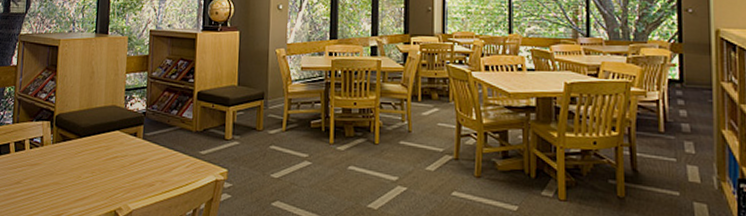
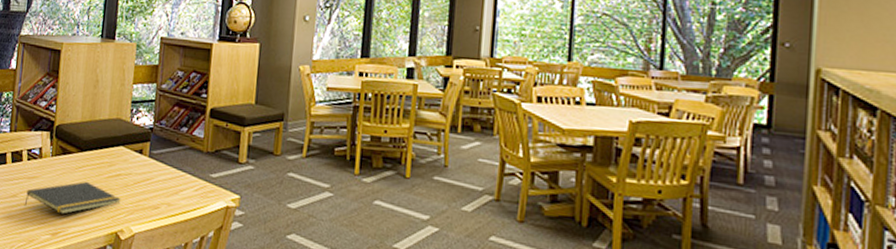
notepad: none [27,165,118,197] -> present [24,181,121,215]

